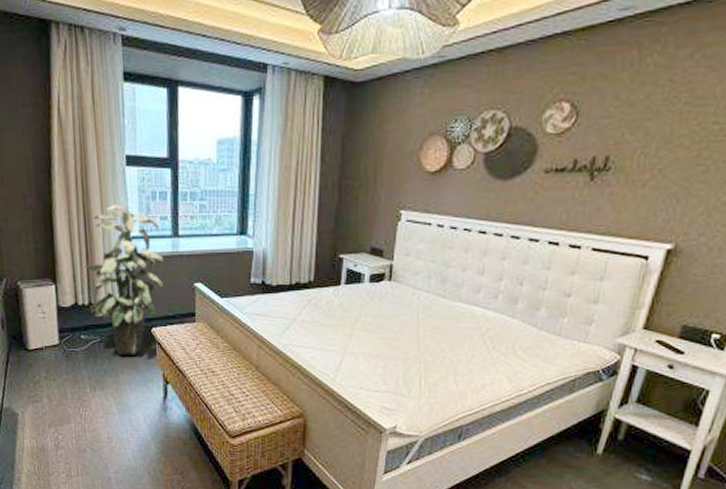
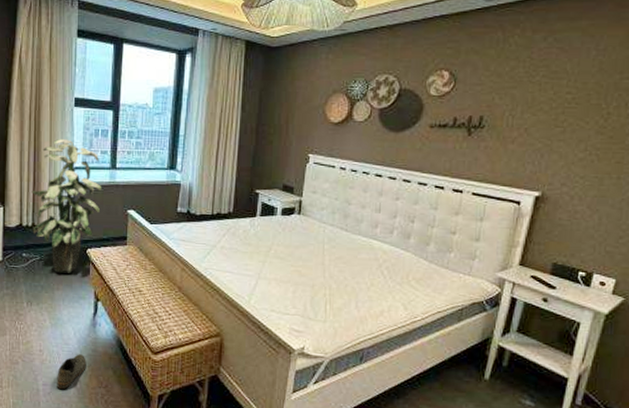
shoe: none [128,440,159,477] -> present [57,354,86,389]

